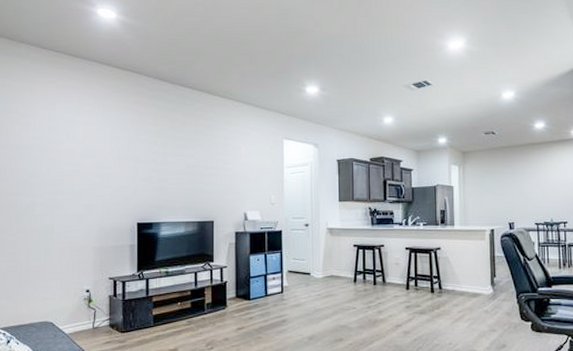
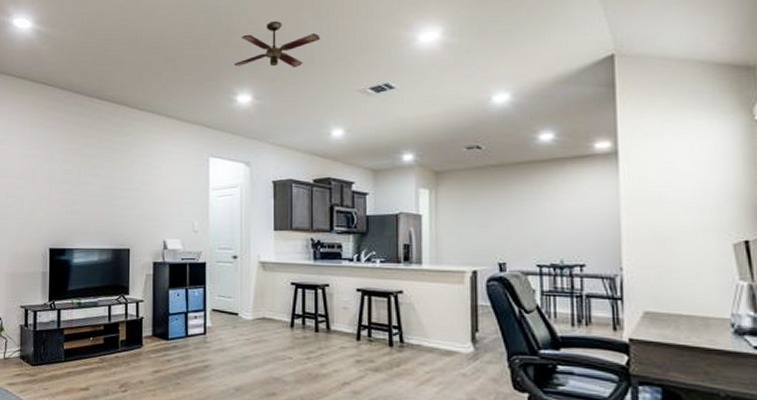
ceiling fan: none [303,25,374,66] -> present [234,21,320,68]

